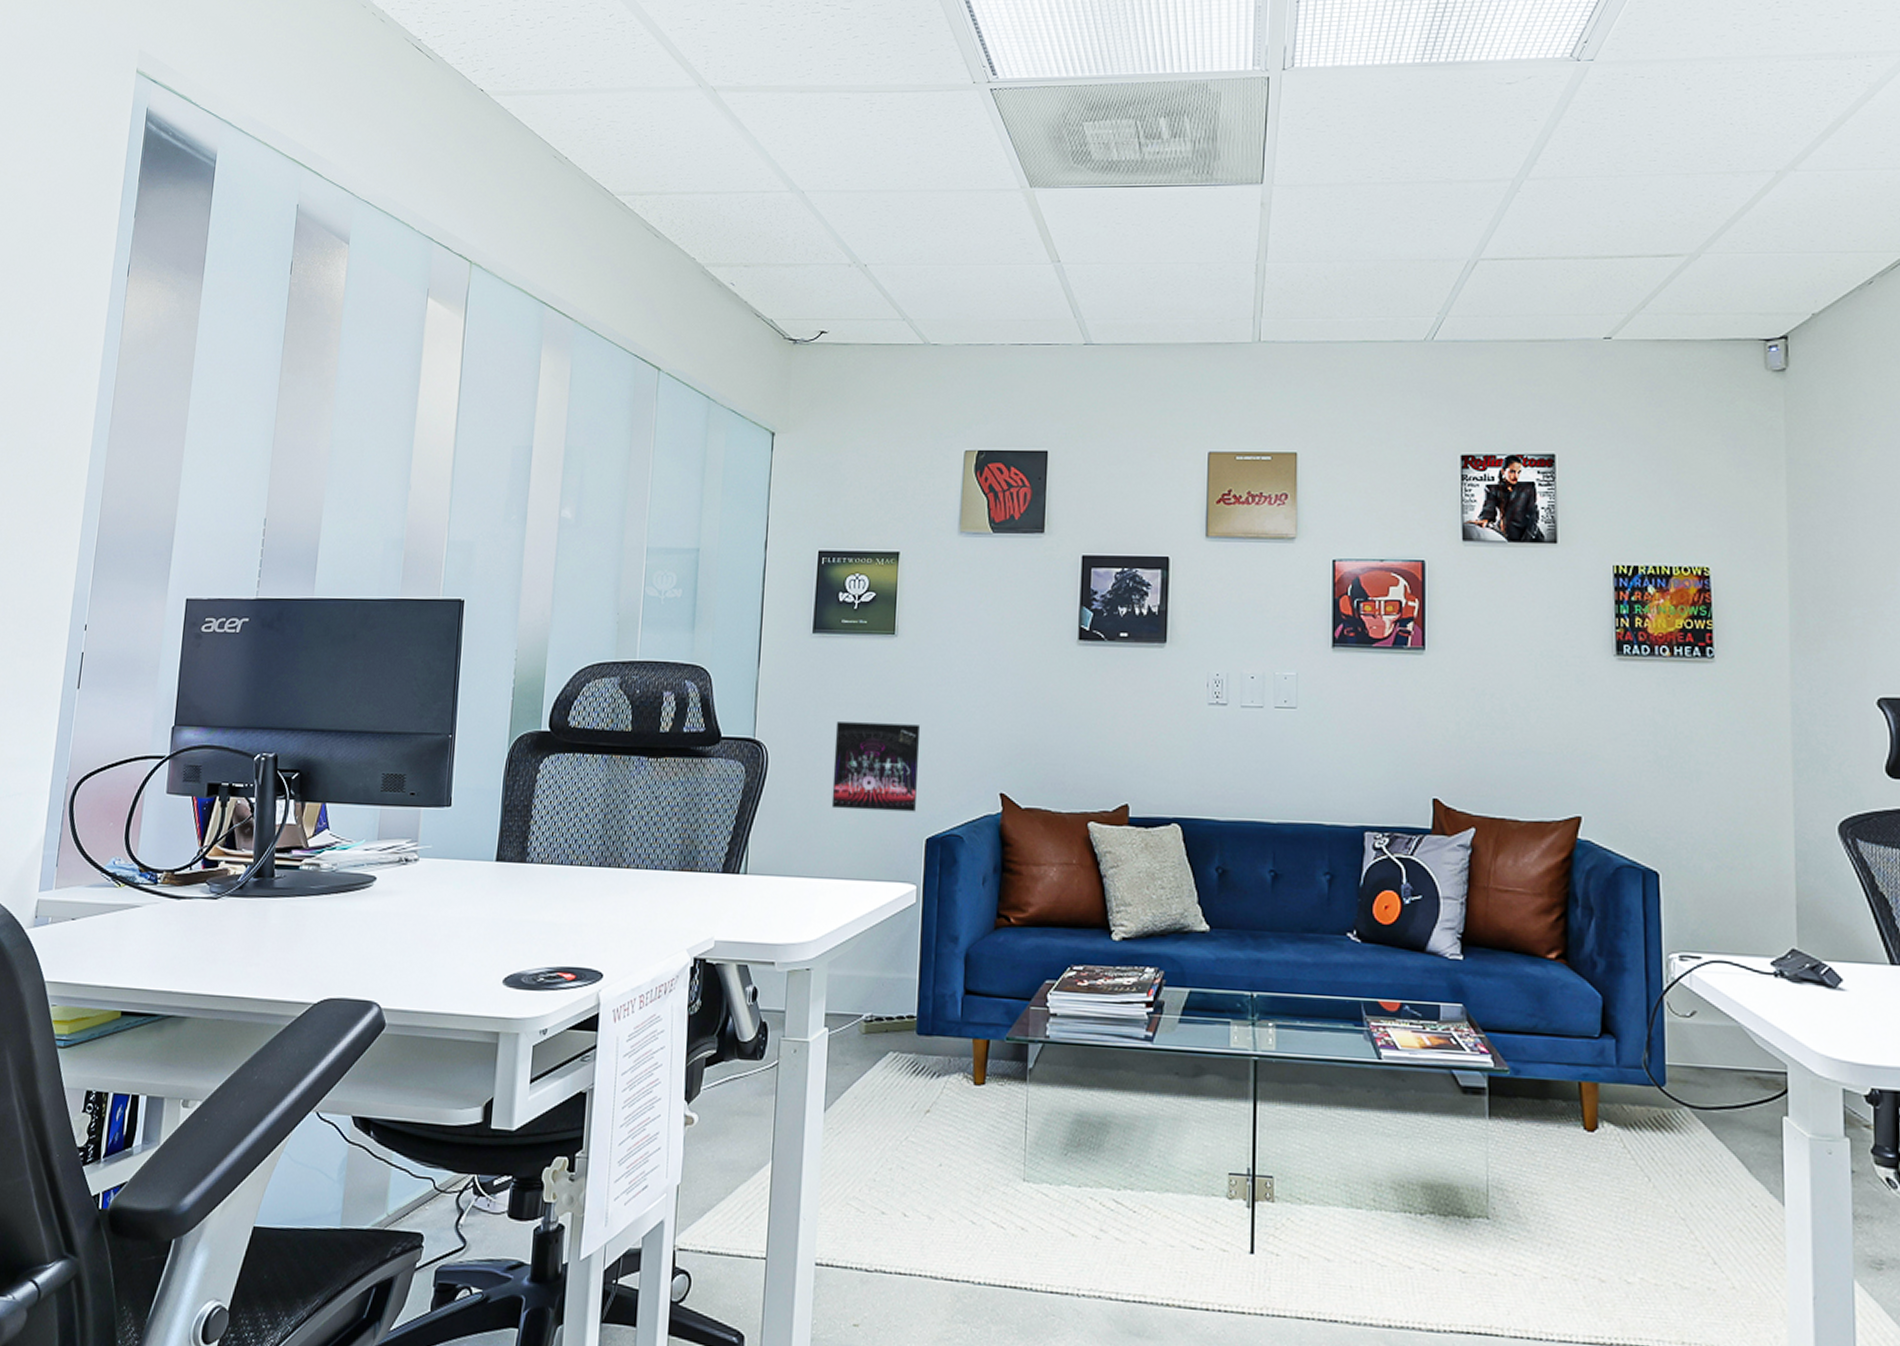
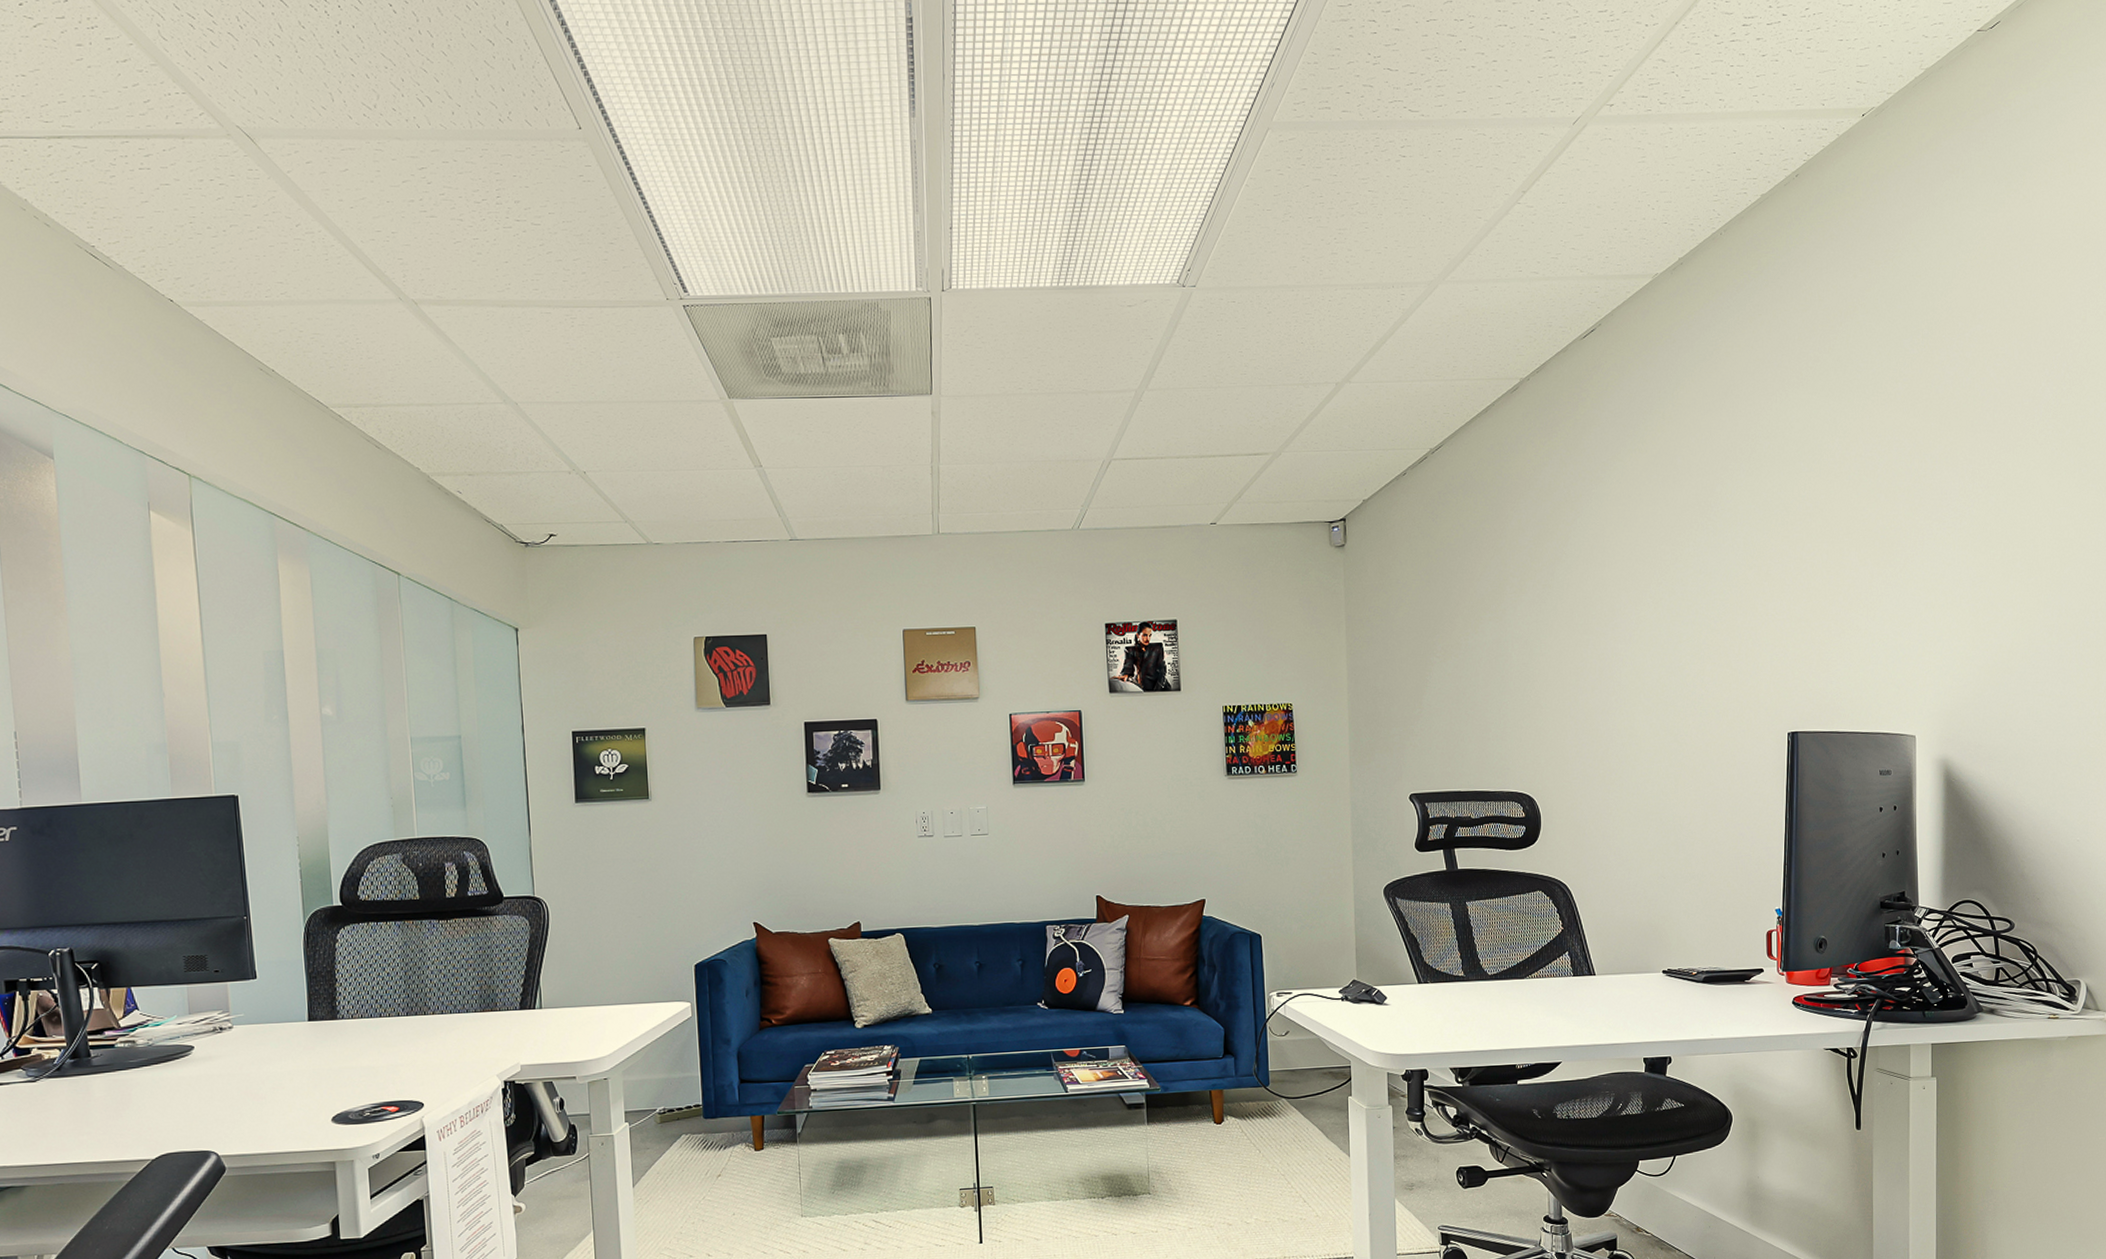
album cover: present [831,722,921,812] -> none [605,873,683,948]

